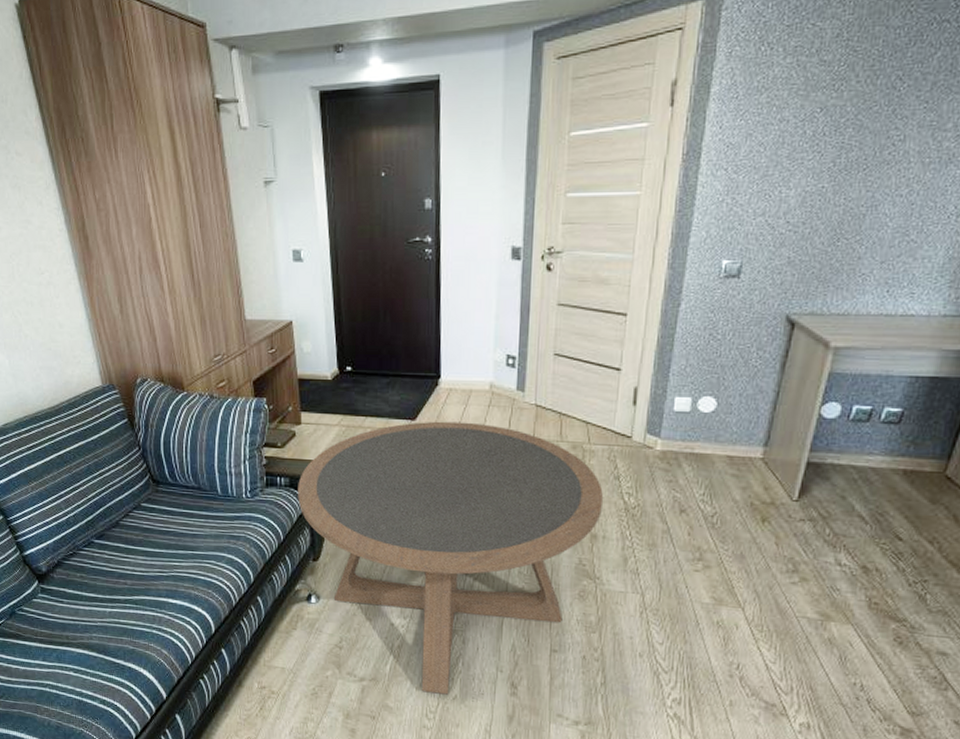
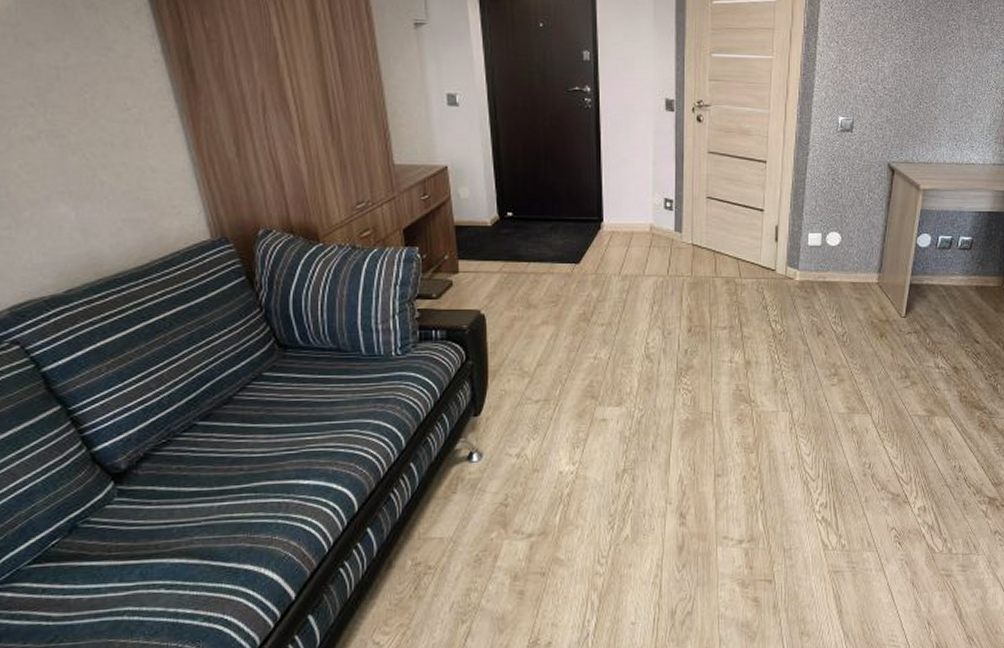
coffee table: present [298,421,604,695] -> none [456,263,755,538]

